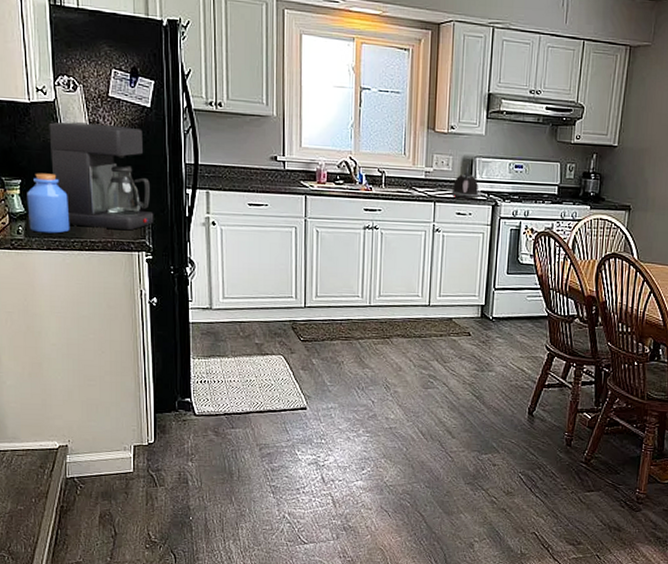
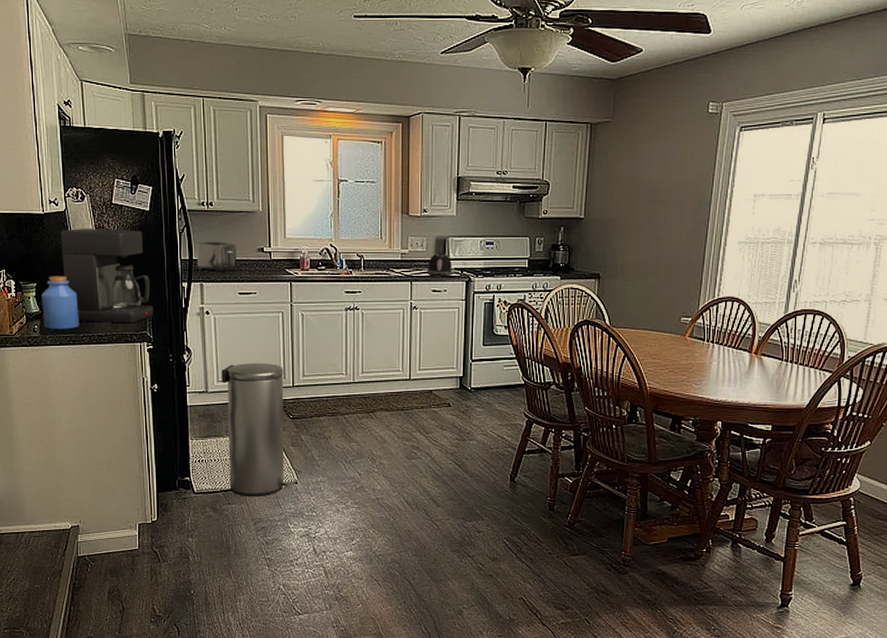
toaster: none [203,145,248,180] -> present [196,241,237,272]
pedal bin: none [228,280,305,421] -> present [222,363,296,496]

